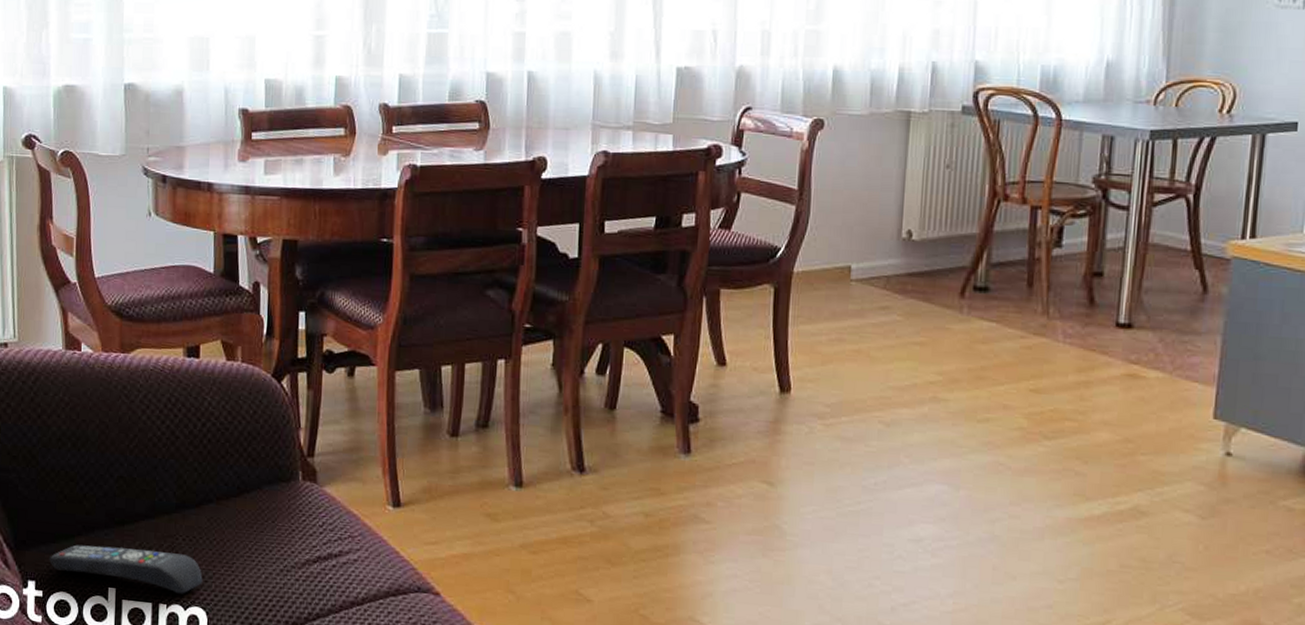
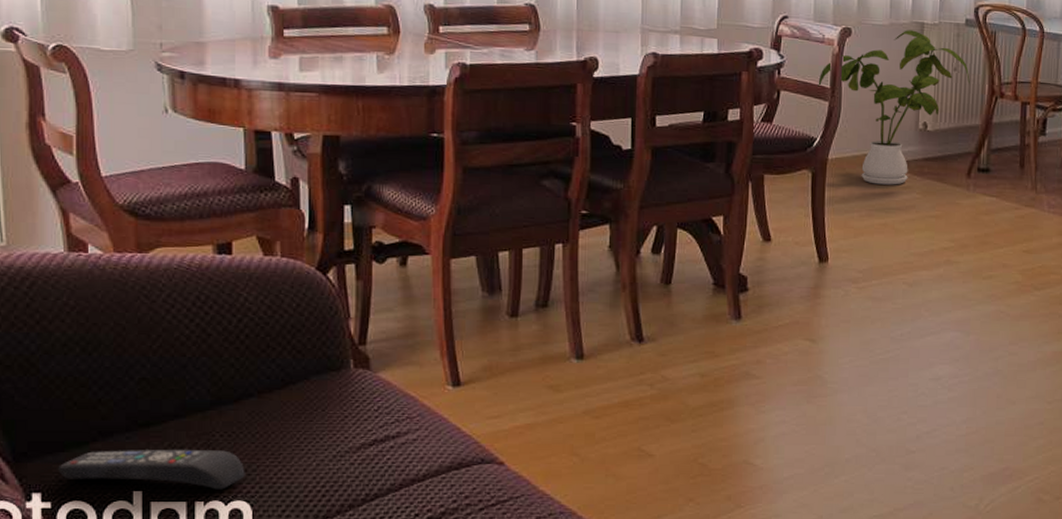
house plant: none [784,120,966,305] -> present [818,30,970,185]

